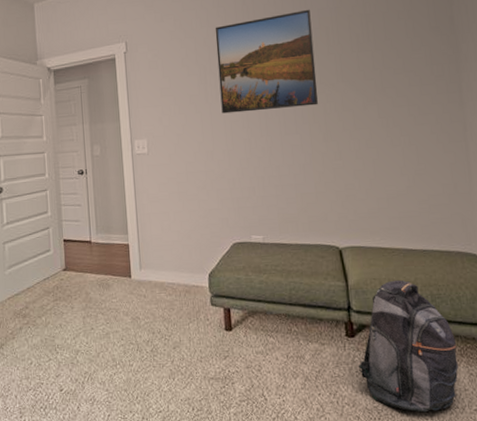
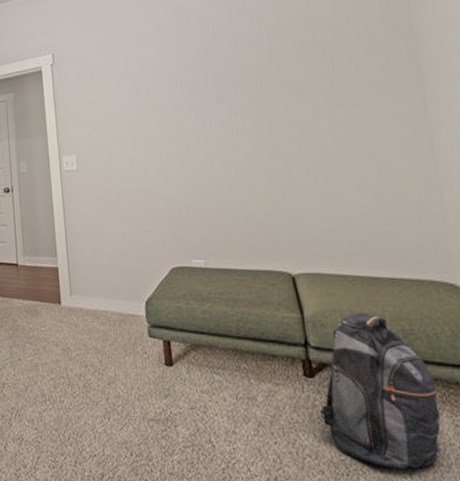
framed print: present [215,9,318,114] -> none [146,15,261,127]

